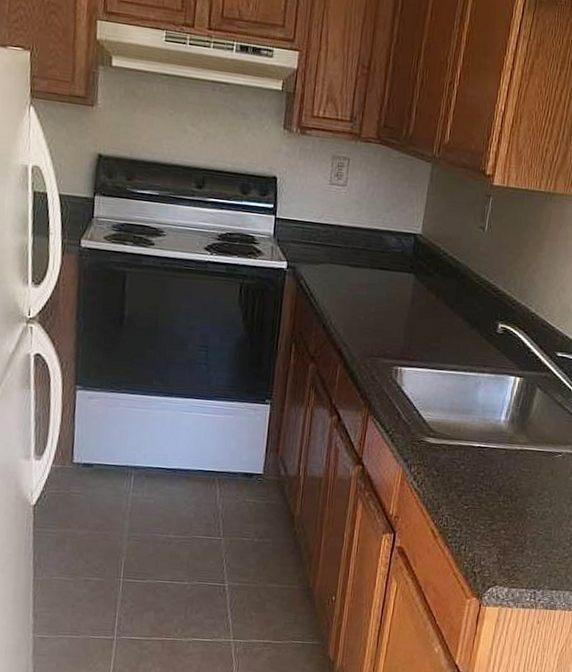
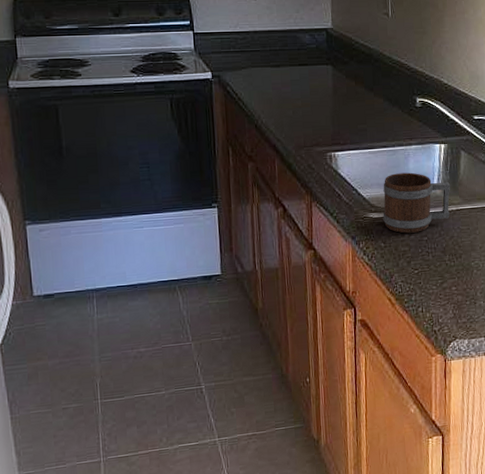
mug: none [440,400,519,467] -> present [383,172,451,234]

